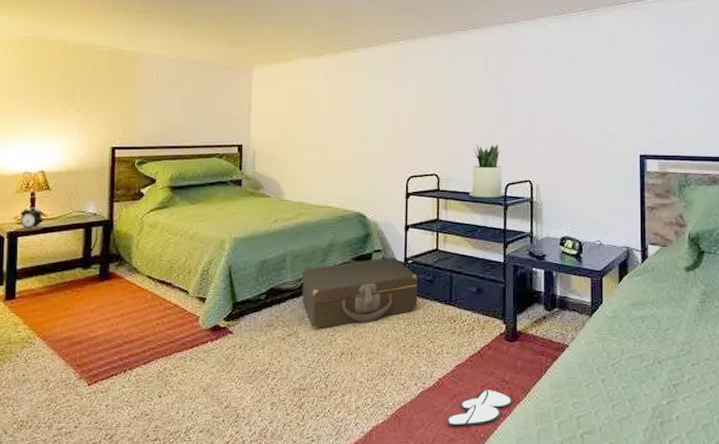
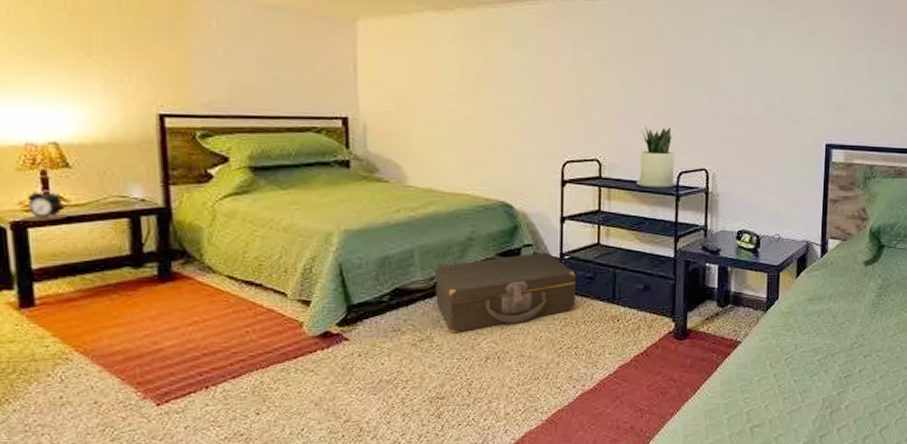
slippers: present [447,390,513,427] -> none [609,389,681,428]

